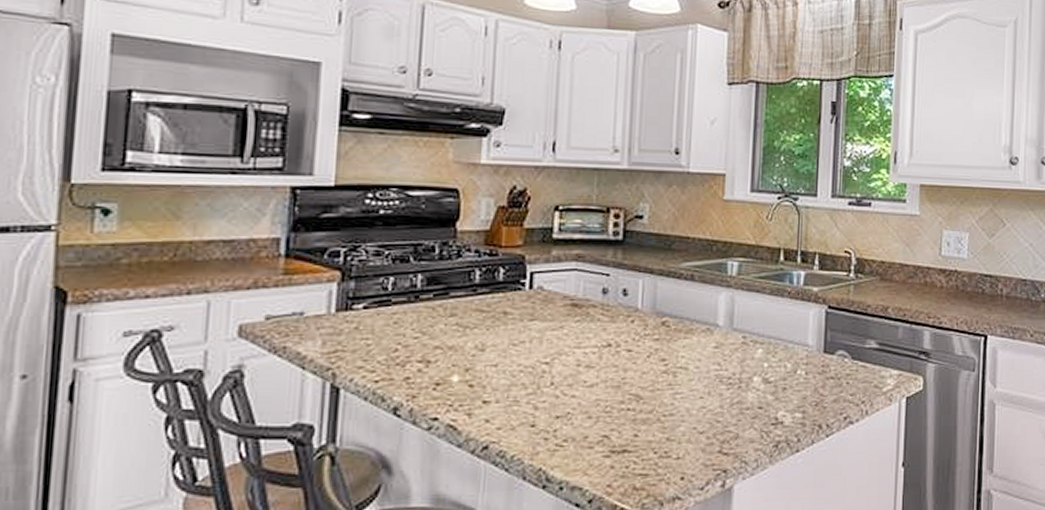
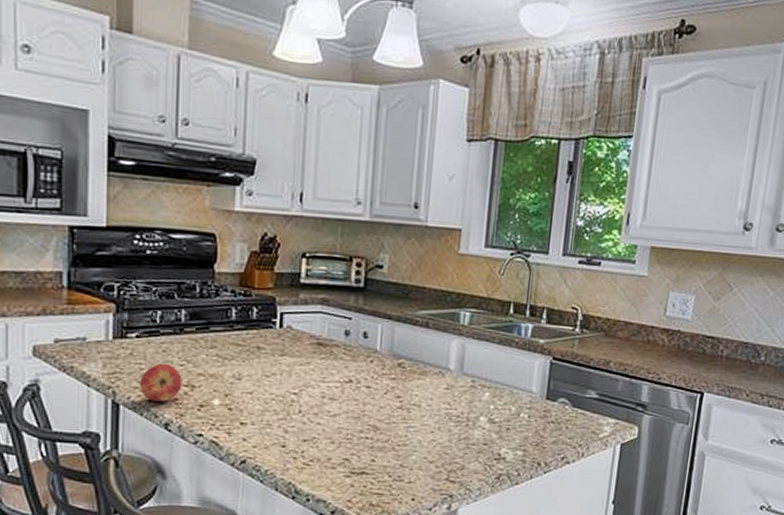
apple: none [365,337,416,382] -> present [140,363,182,402]

